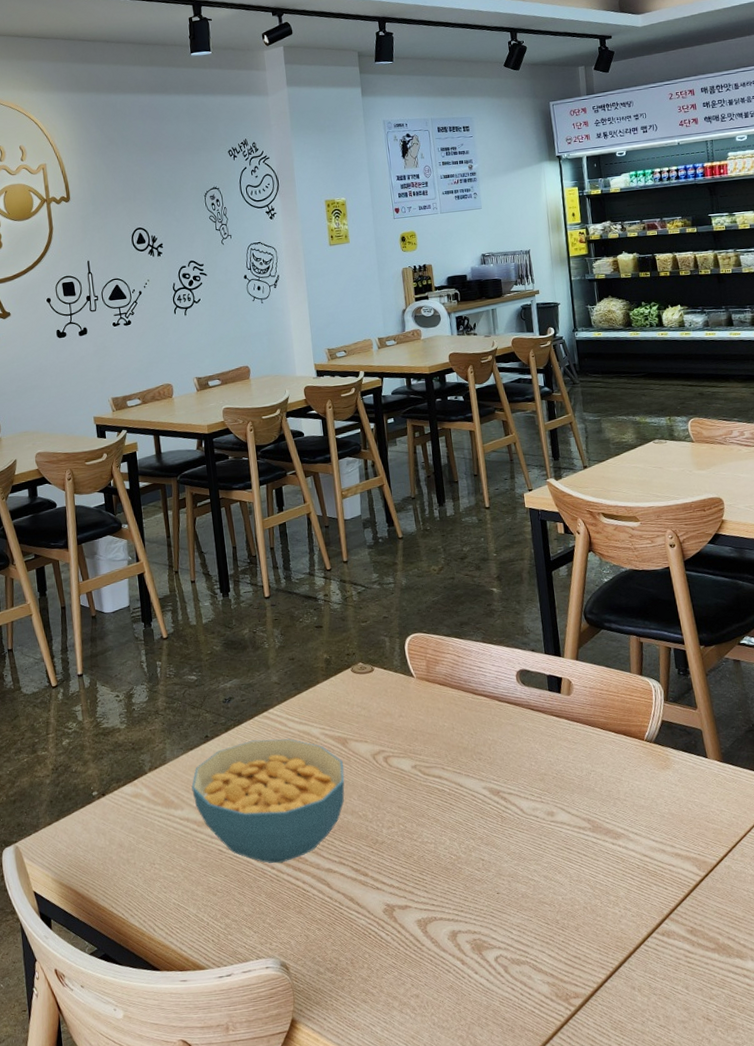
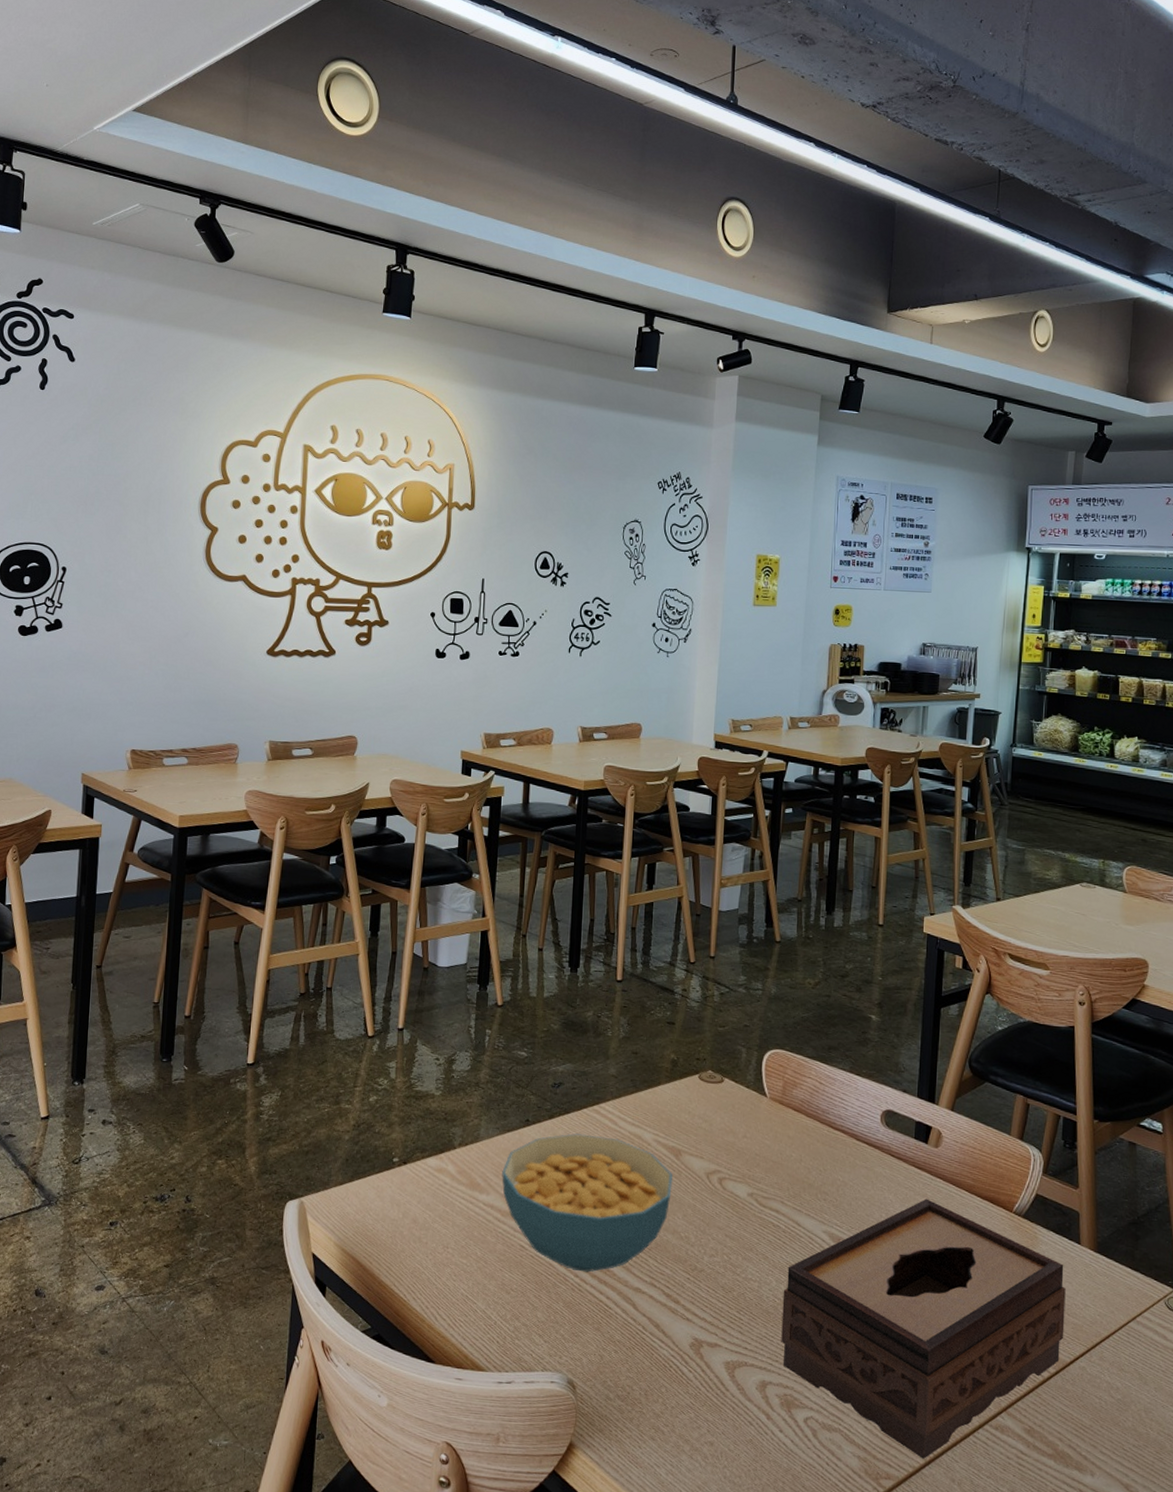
tissue box: none [457,742,708,974] -> present [781,1198,1066,1459]

